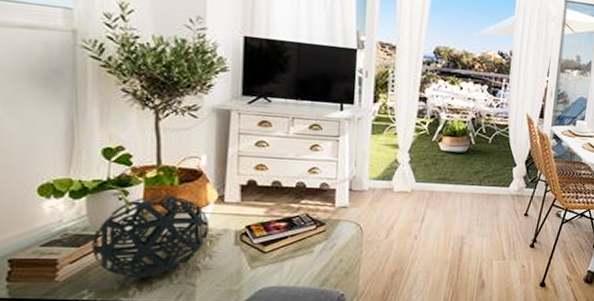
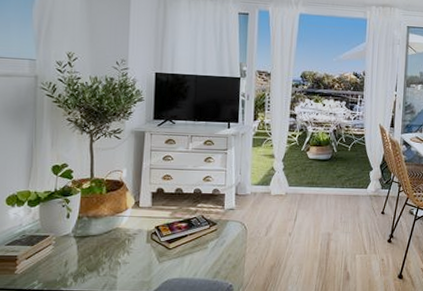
decorative orb: present [92,195,209,279] -> none [42,202,127,272]

